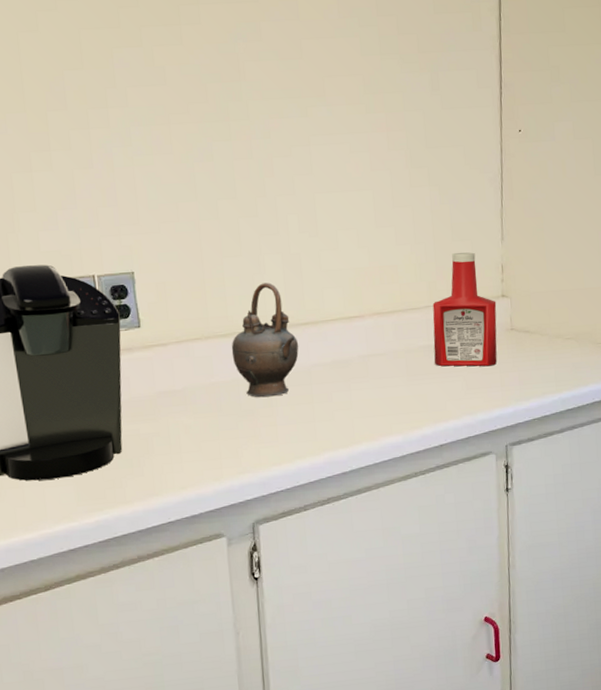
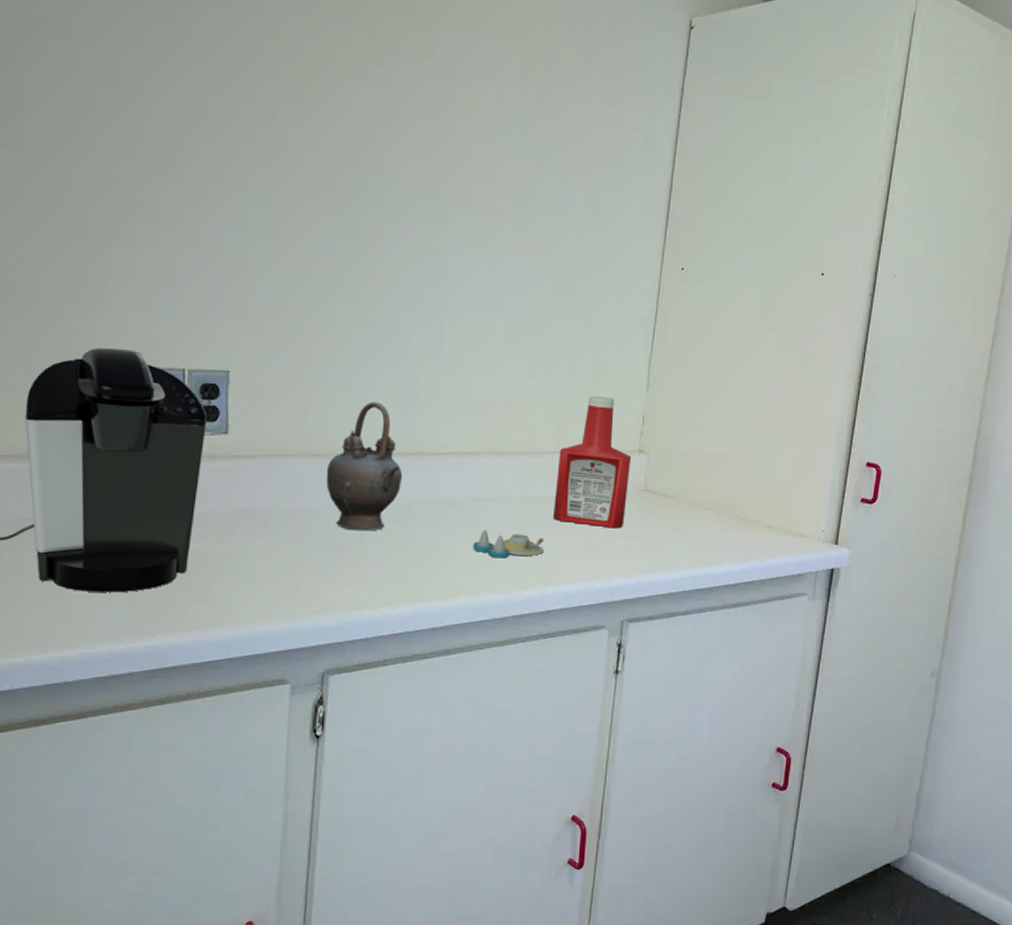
salt and pepper shaker set: none [368,381,431,405] -> present [473,530,544,559]

